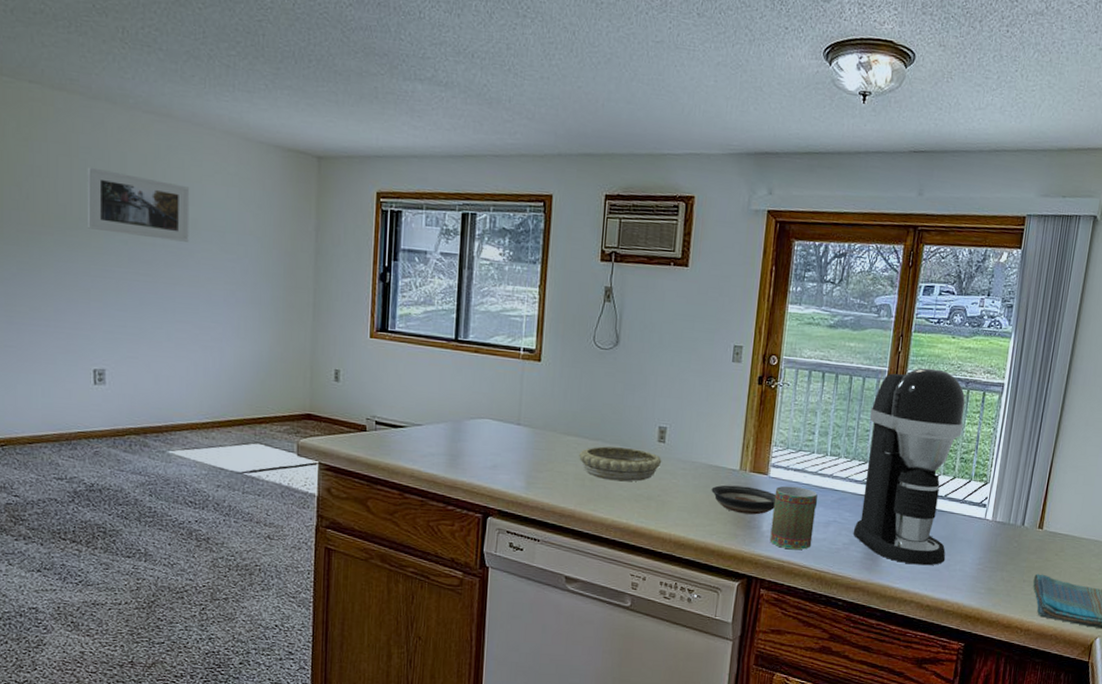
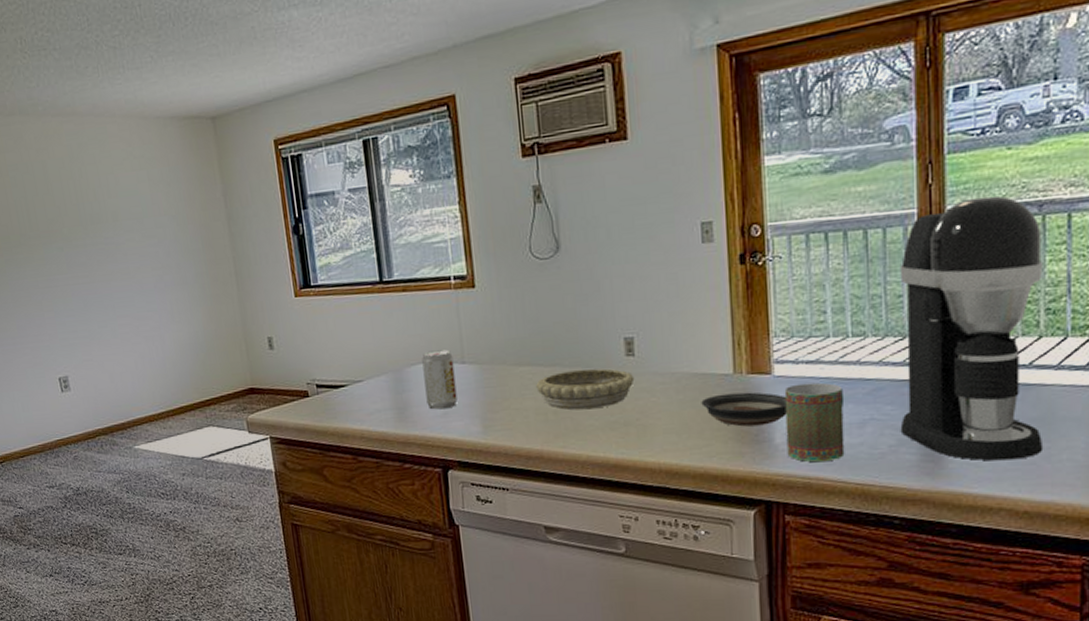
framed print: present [86,167,190,242] -> none [17,180,114,243]
beverage can: none [479,409,510,463] -> present [422,349,458,410]

